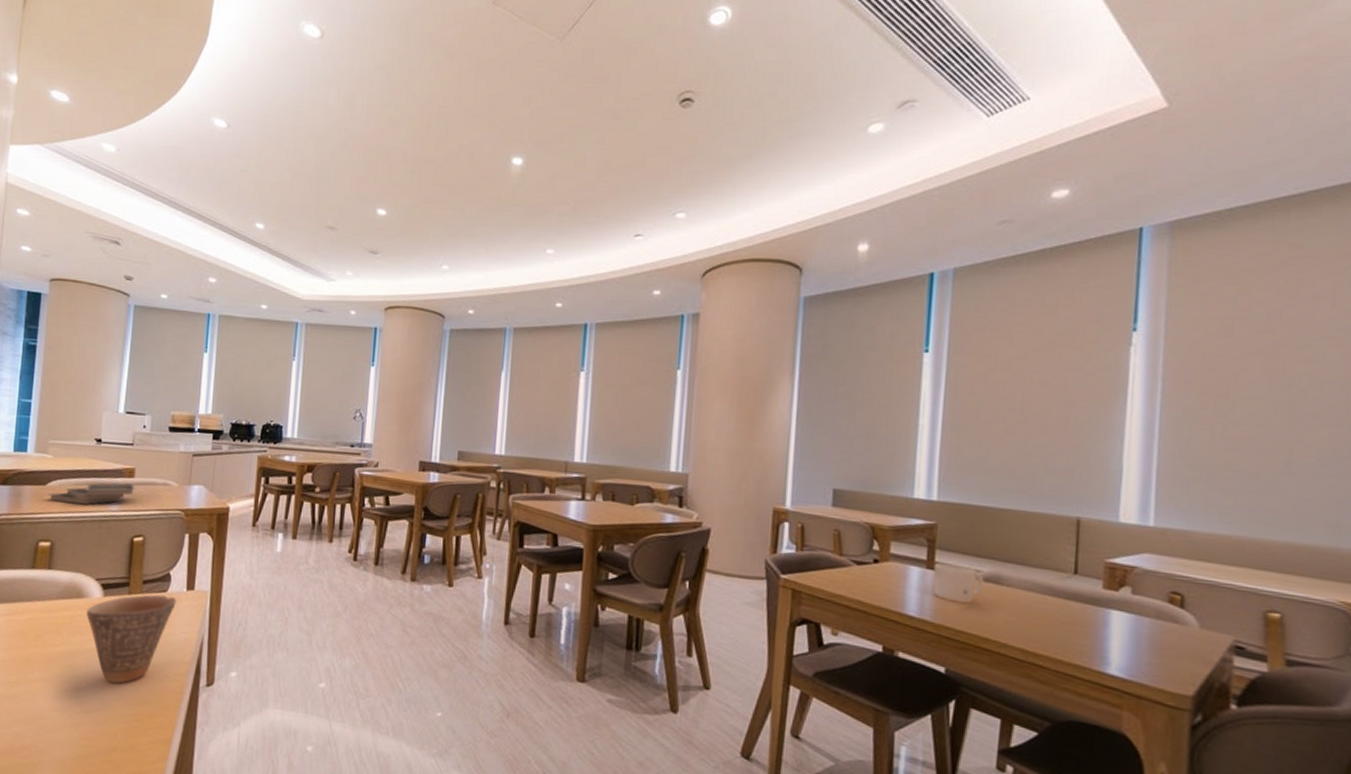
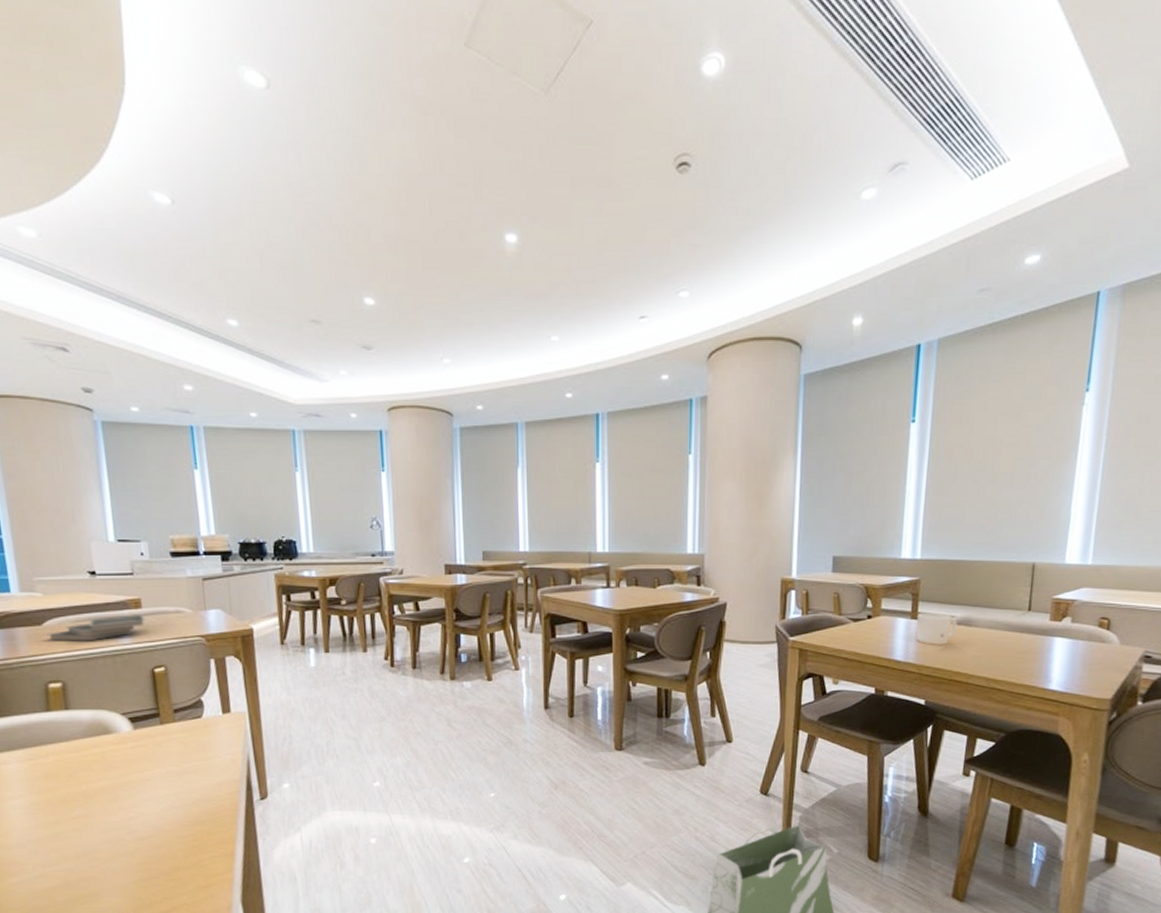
cup: present [86,594,176,683] -> none [117,721,214,809]

